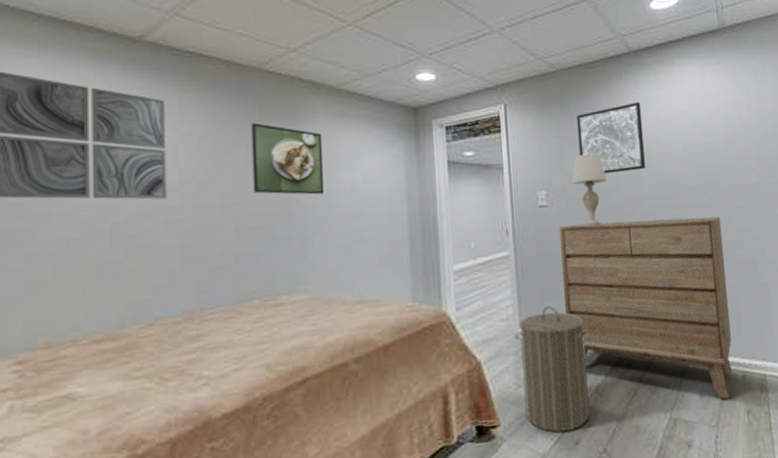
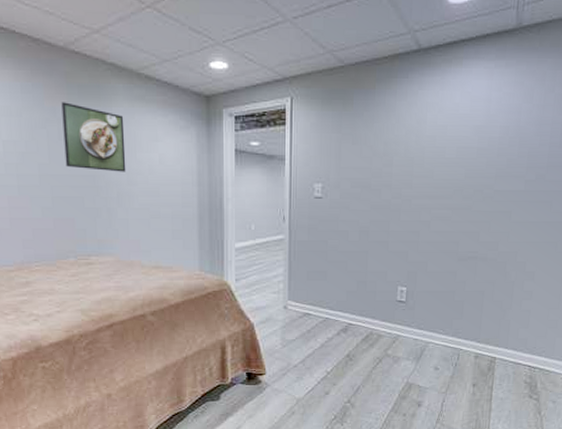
laundry hamper: present [520,306,590,433] -> none [287,285,347,384]
dresser: present [558,217,732,400] -> none [328,216,481,373]
table lamp: present [572,153,607,227] -> none [347,151,380,219]
wall art: present [576,102,646,174] -> none [357,103,423,171]

